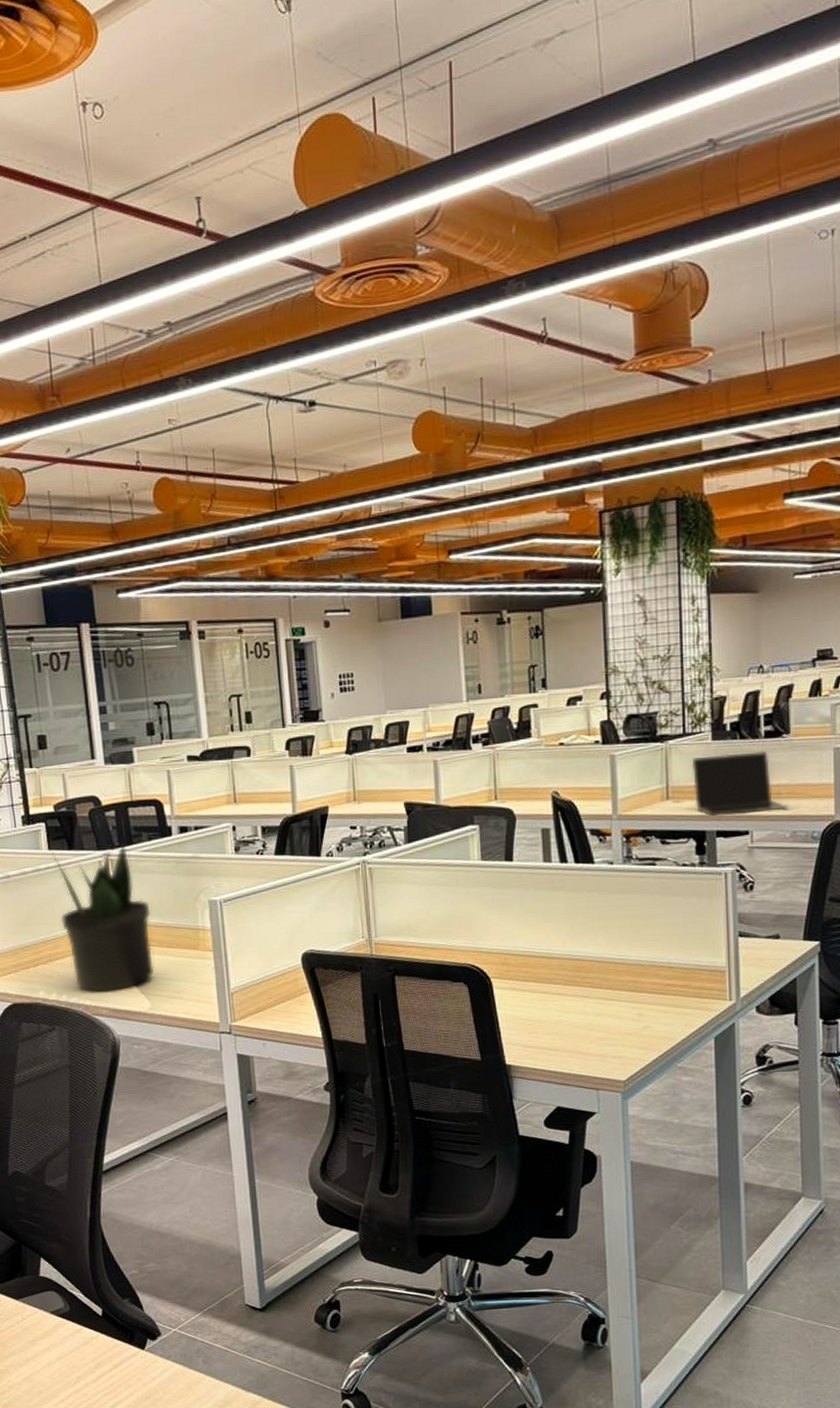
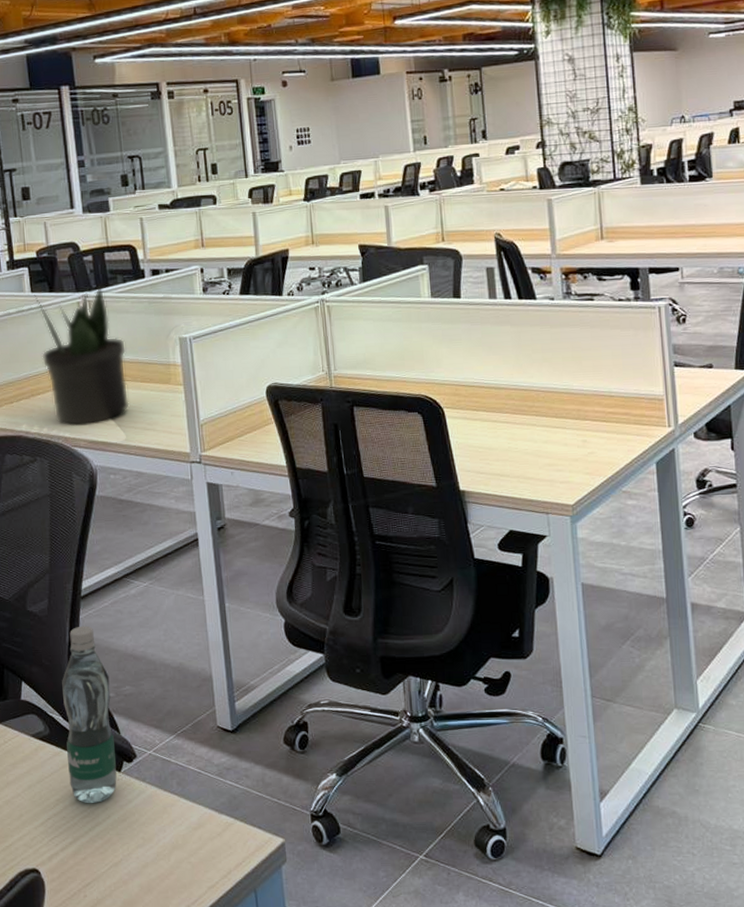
bottle: none [82,1201,140,1380] -> present [62,625,117,803]
laptop: present [691,750,788,817] -> none [623,193,714,255]

